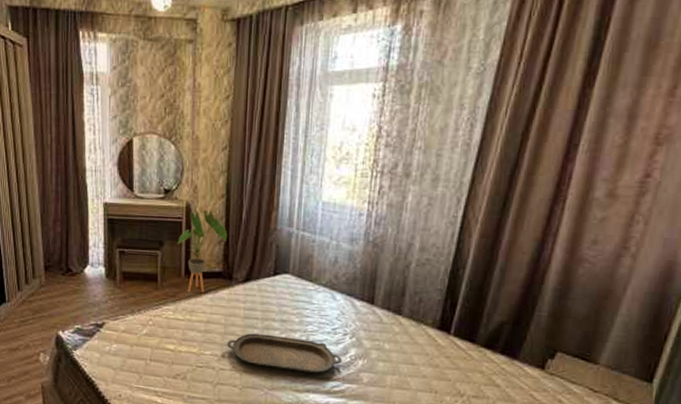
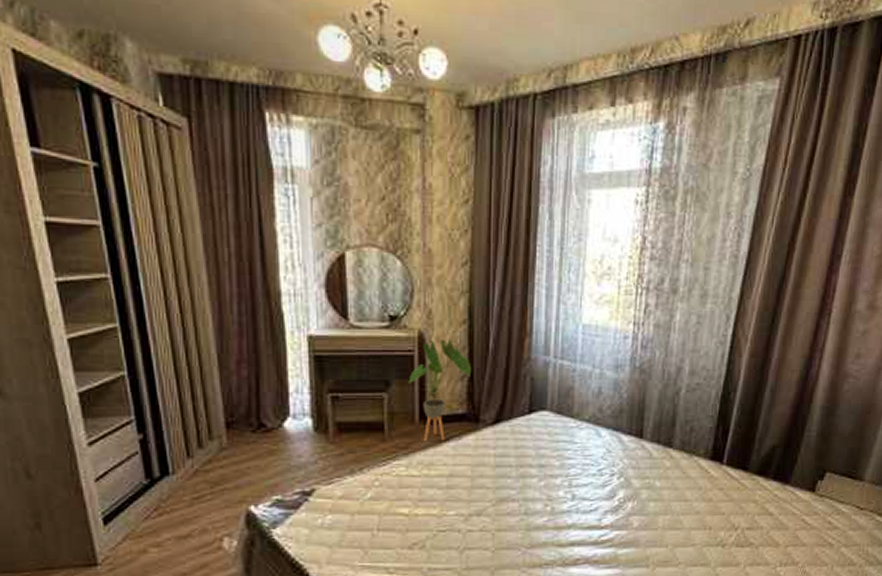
serving tray: present [227,333,343,374] -> none [475,483,611,524]

